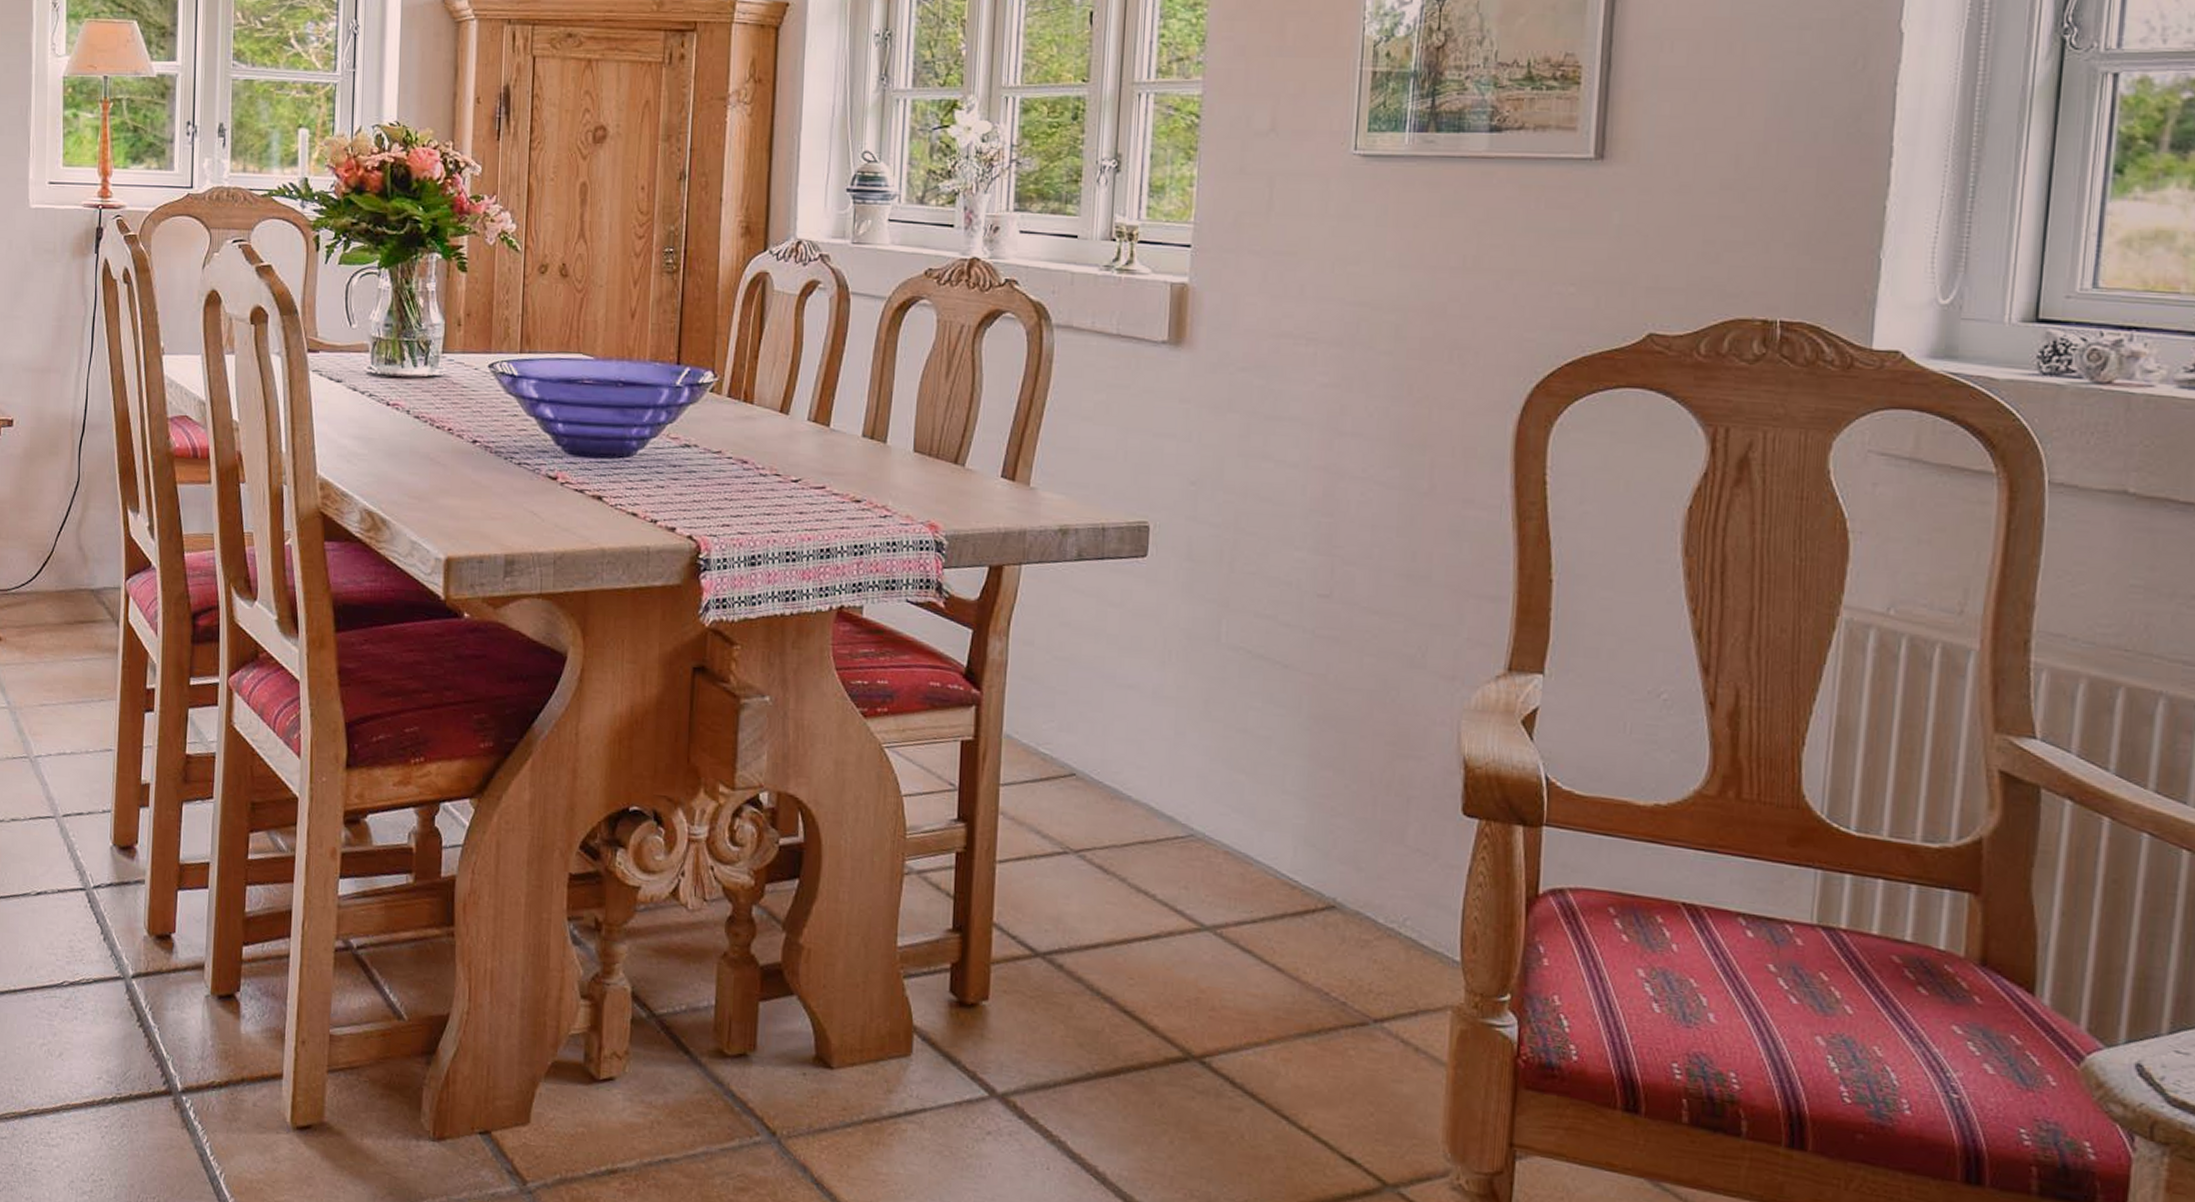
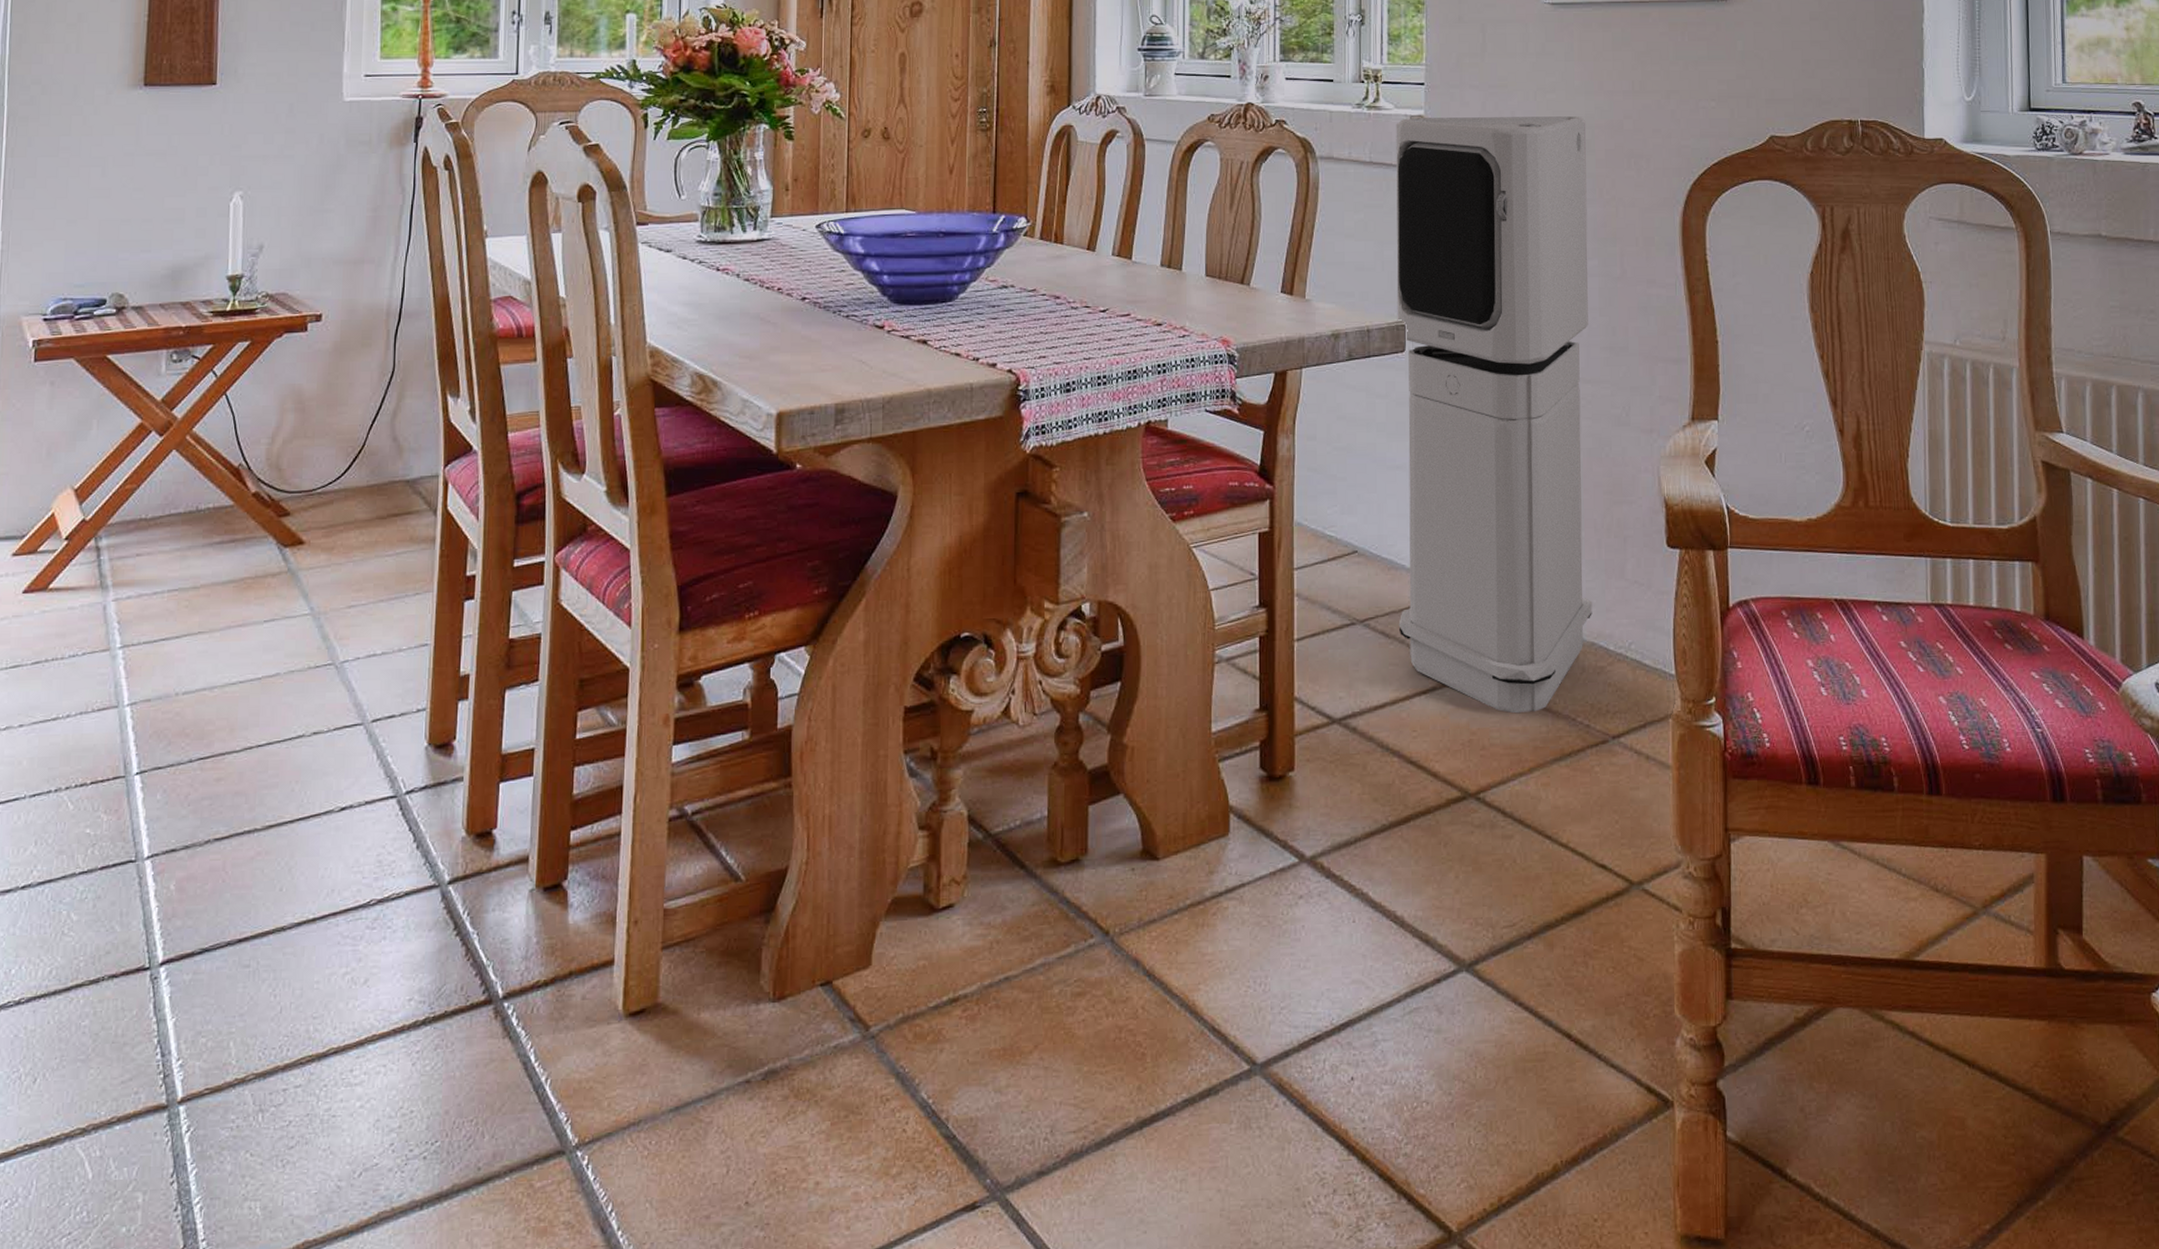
air purifier: none [1119,285,1398,979] -> present [1396,116,1592,714]

